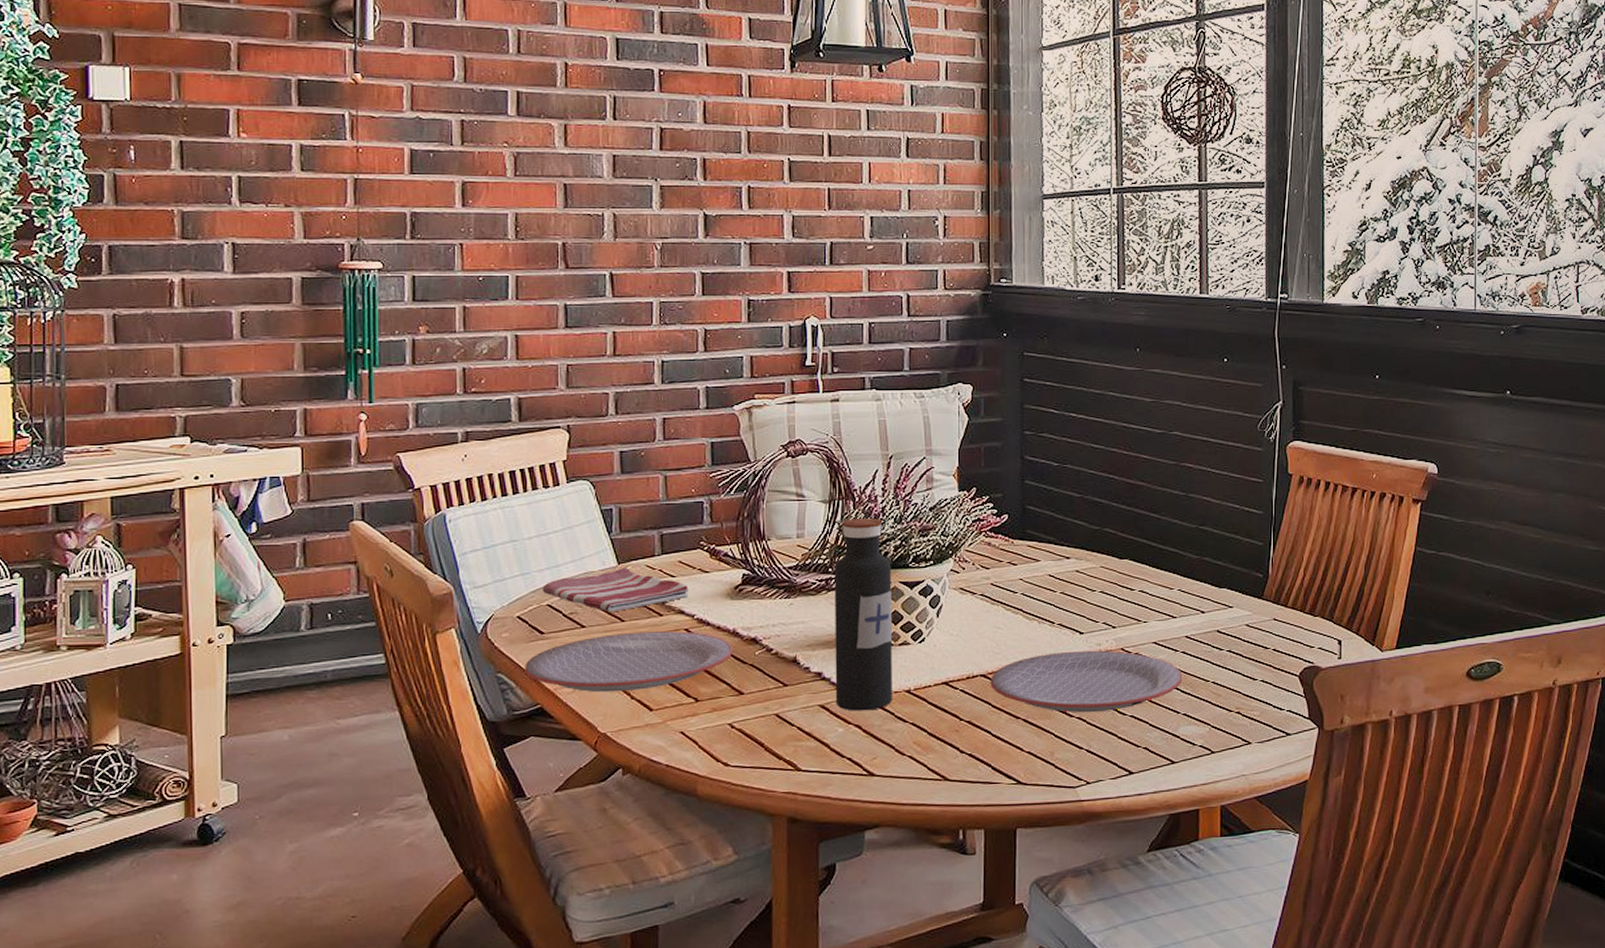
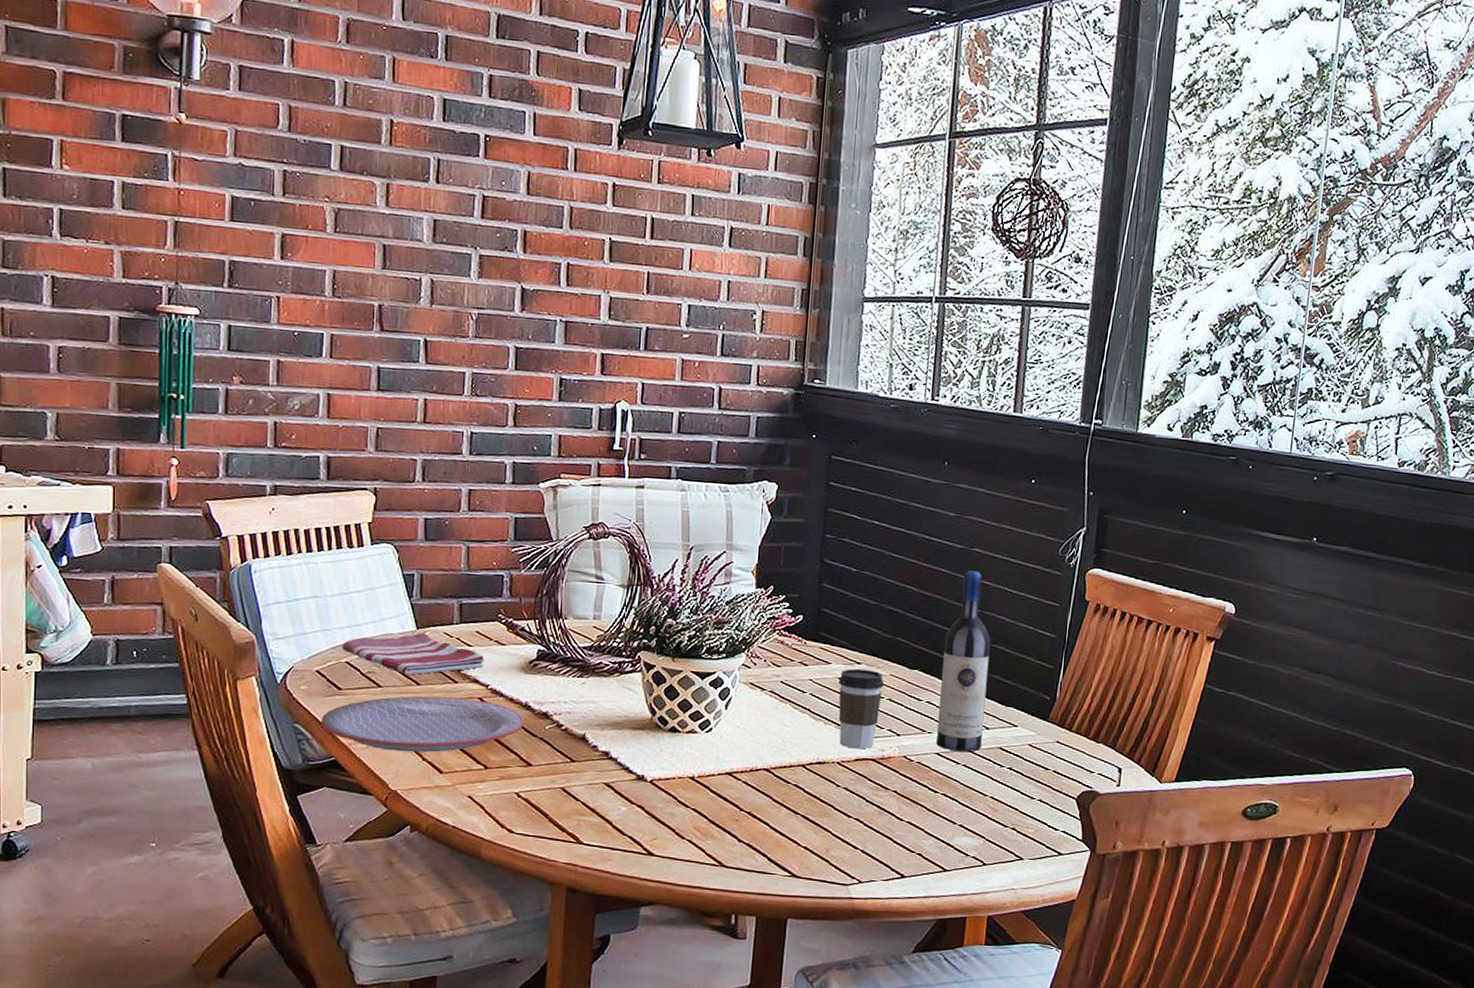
water bottle: present [834,518,892,711] -> none [620,605,684,793]
plate: present [990,650,1183,713] -> none [772,754,962,816]
coffee cup: none [1049,563,1095,646] -> present [838,668,884,749]
wine bottle: none [1152,454,1198,639] -> present [936,570,991,752]

